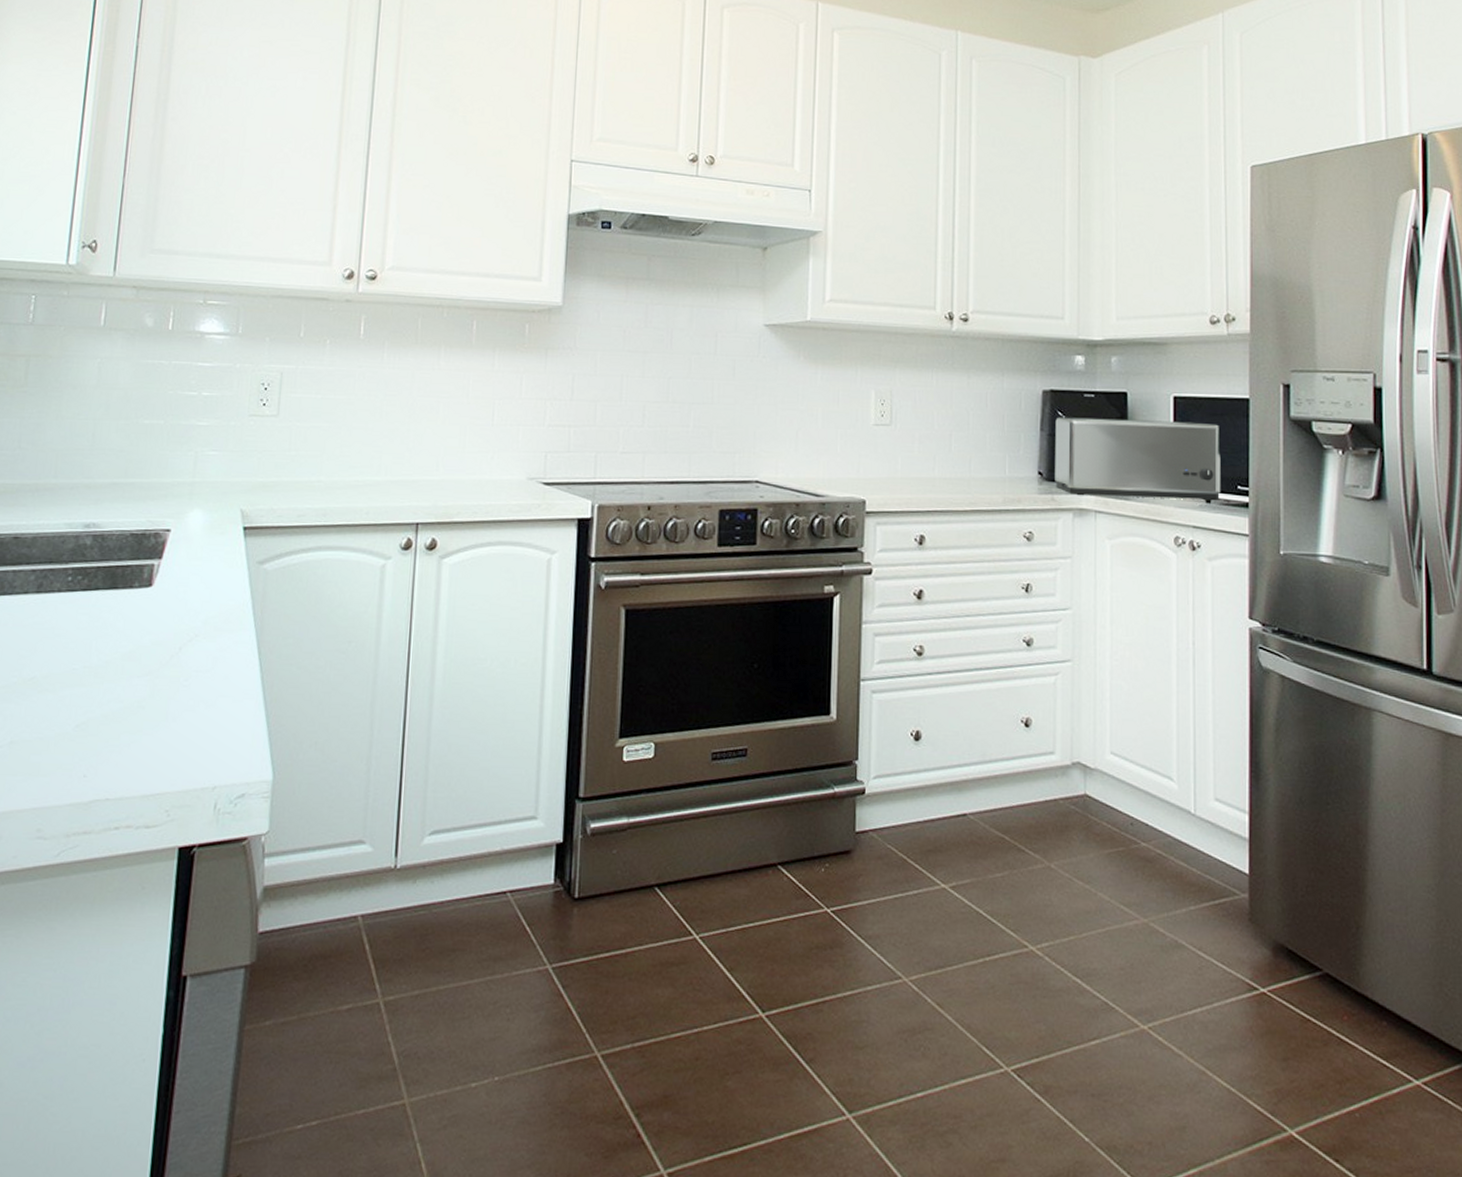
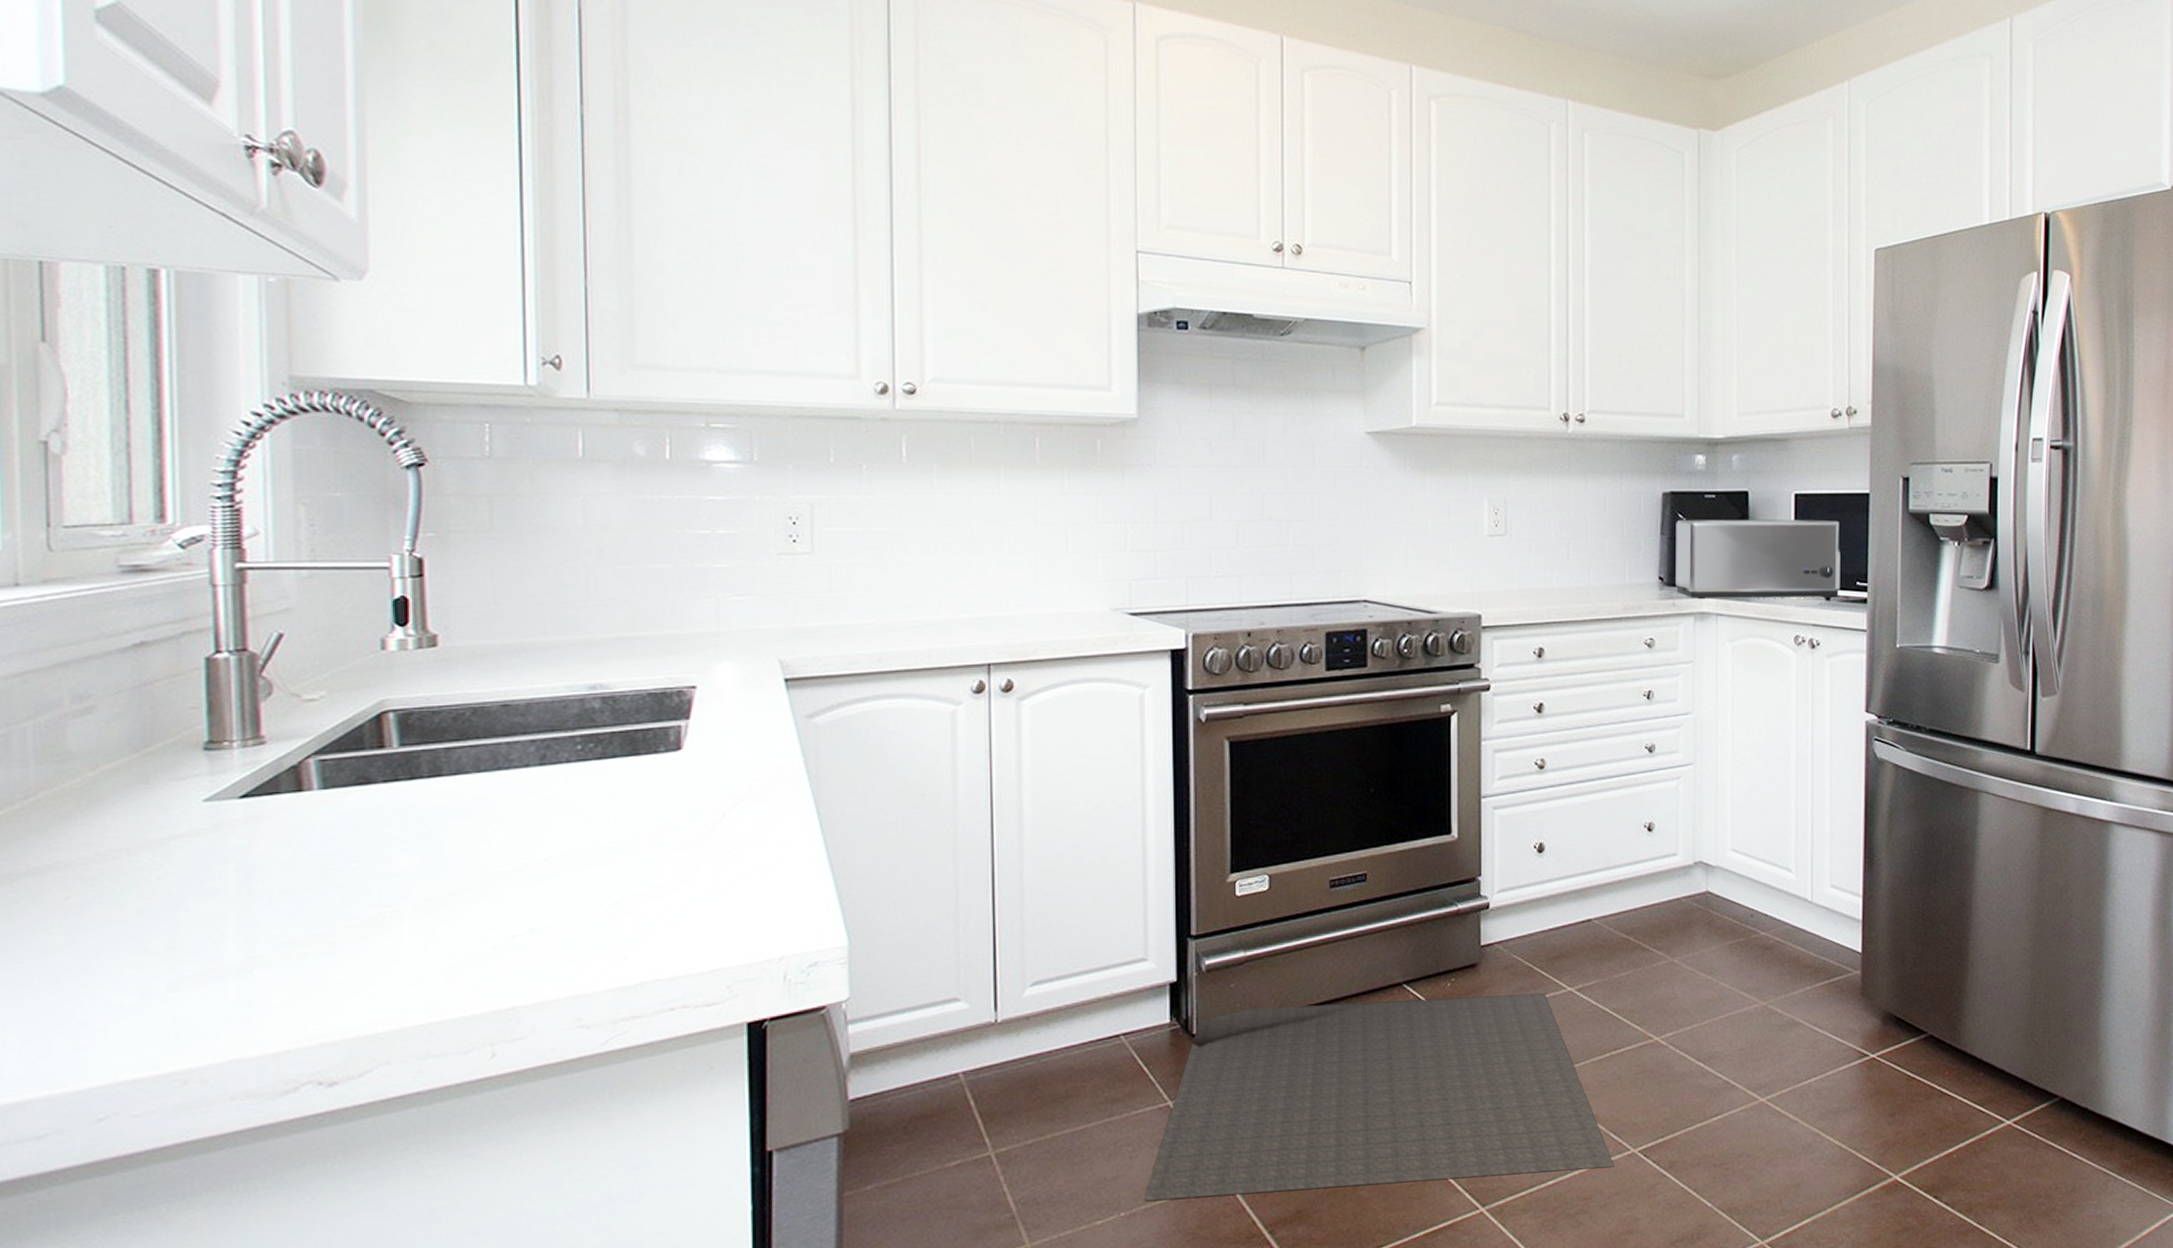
doormat: none [518,877,987,1085] -> present [1144,993,1615,1201]

